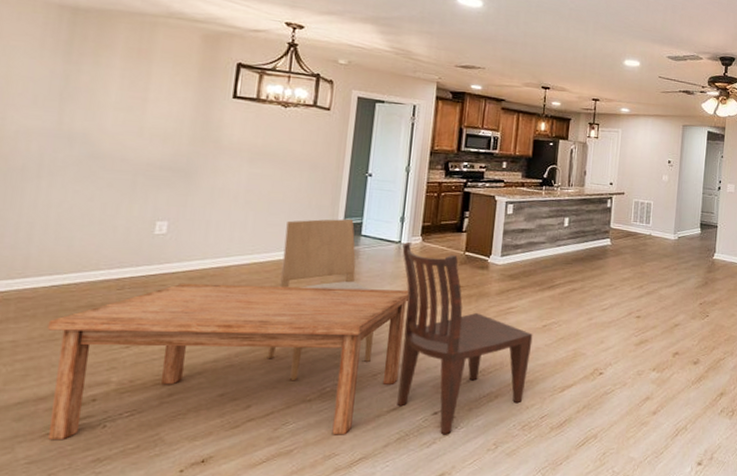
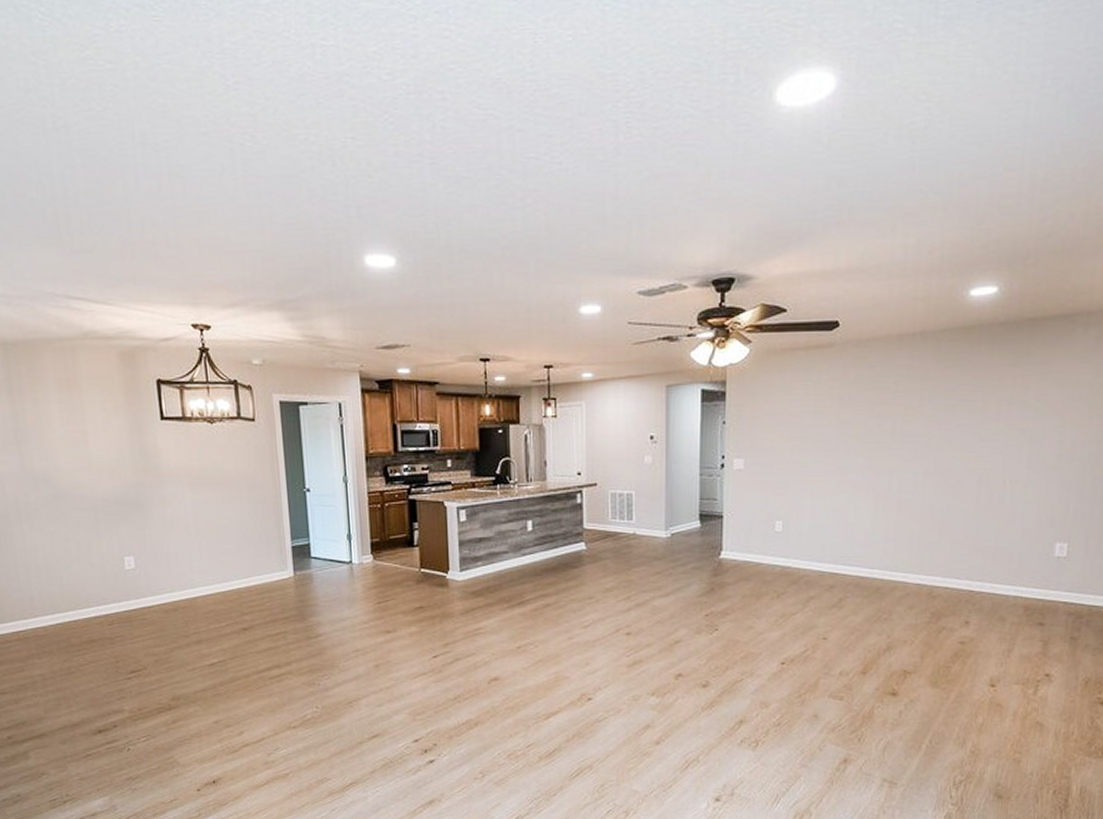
dining table: present [47,283,409,439] -> none [63,614,374,761]
dining chair: present [267,218,374,381] -> none [238,540,343,709]
dining chair: present [397,241,533,435] -> none [354,561,508,763]

